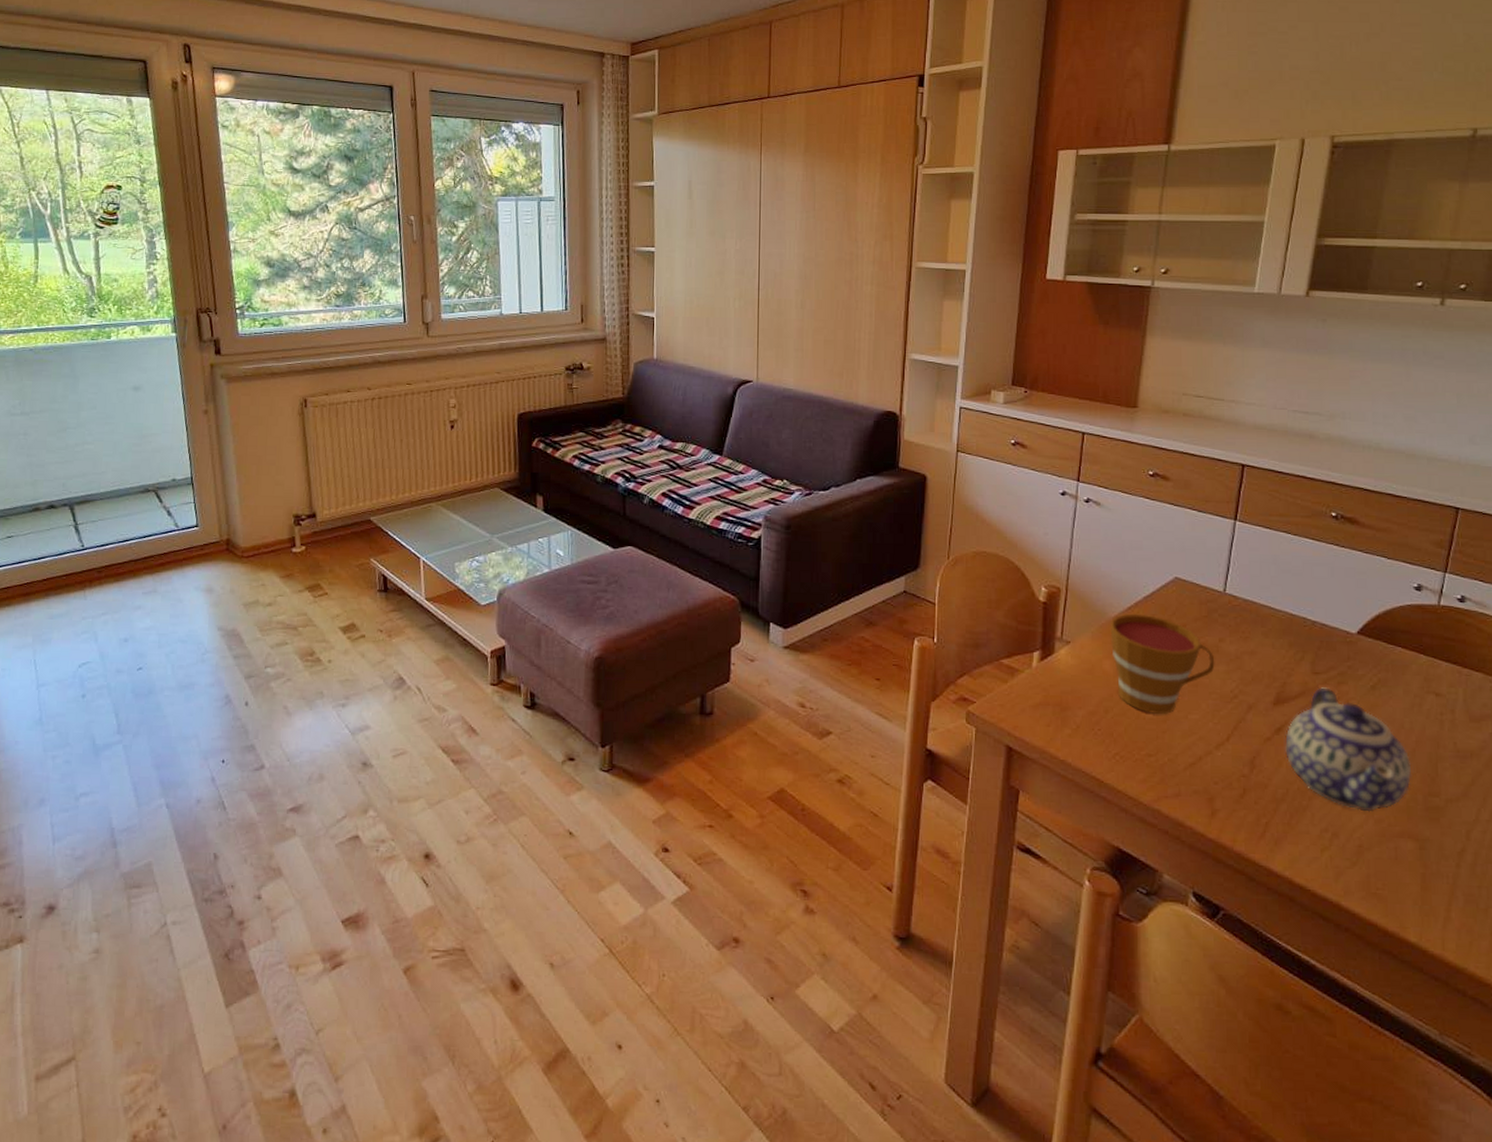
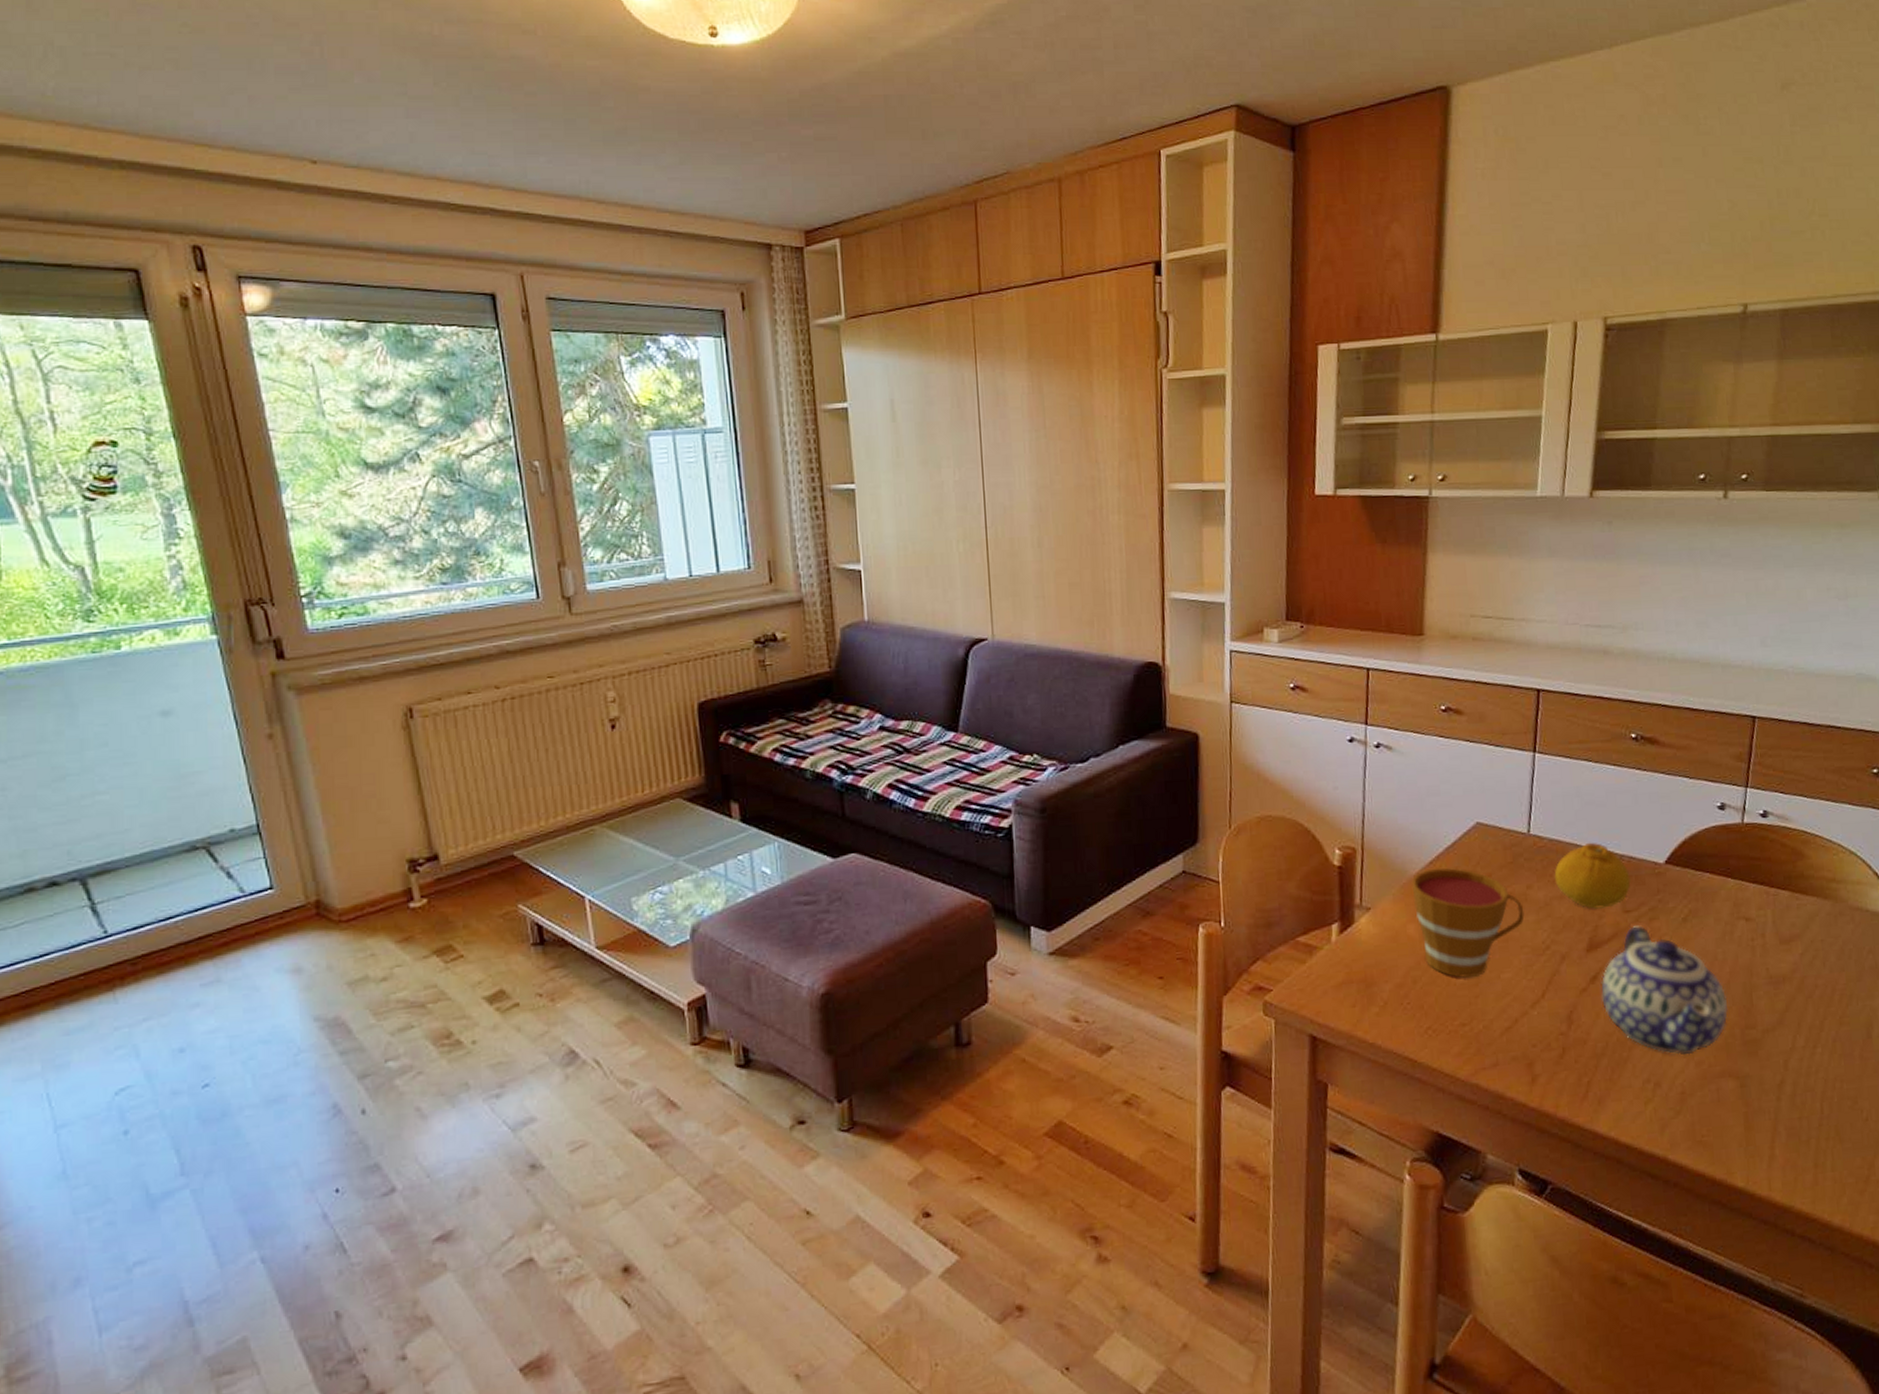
fruit: none [1246,606,1322,668] -> present [1554,842,1631,909]

